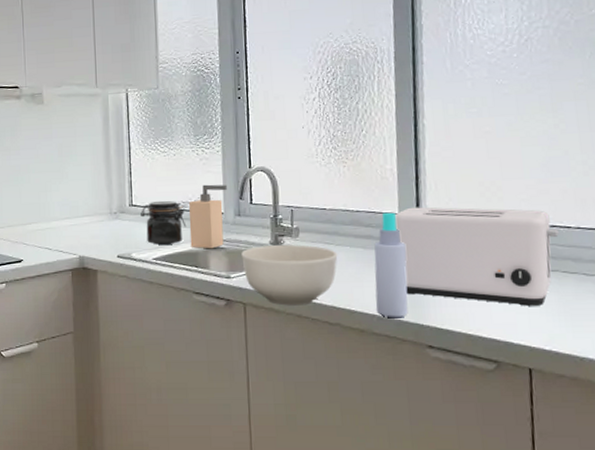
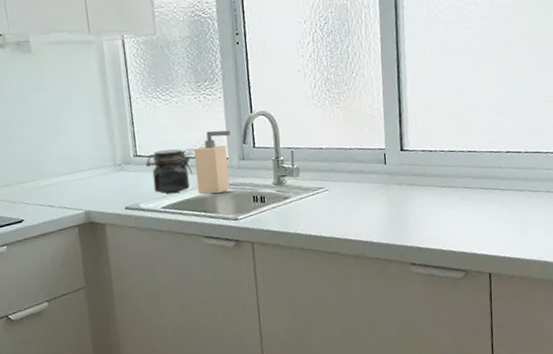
bowl: present [241,245,338,306] -> none [247,183,335,241]
spray bottle: present [374,212,408,318] -> none [365,148,395,243]
toaster: present [394,207,559,306] -> none [381,139,512,222]

